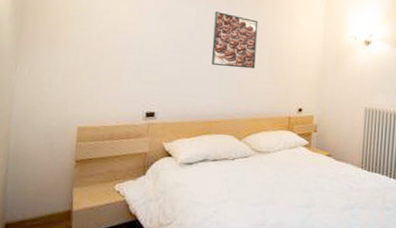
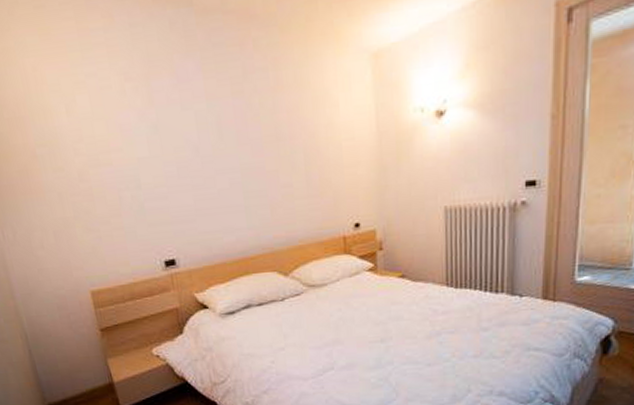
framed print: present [211,12,258,69] -> none [220,109,289,186]

